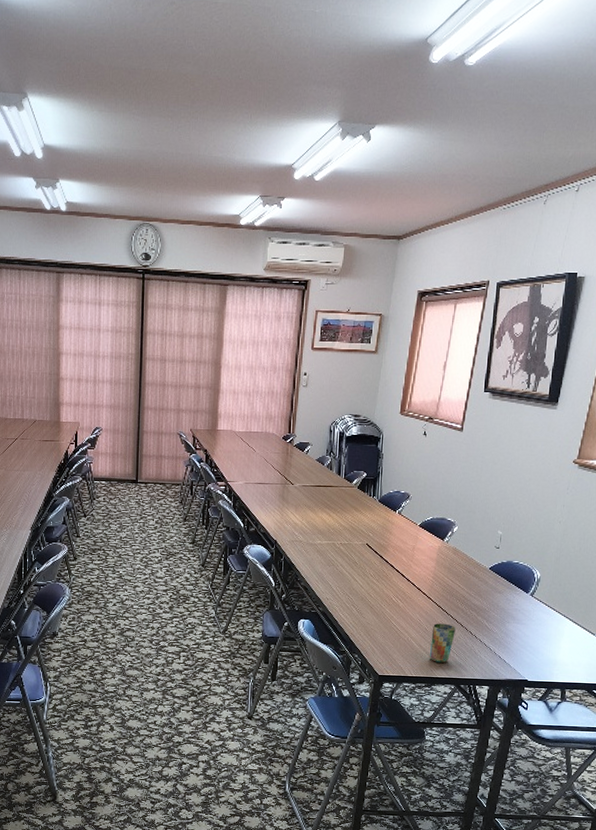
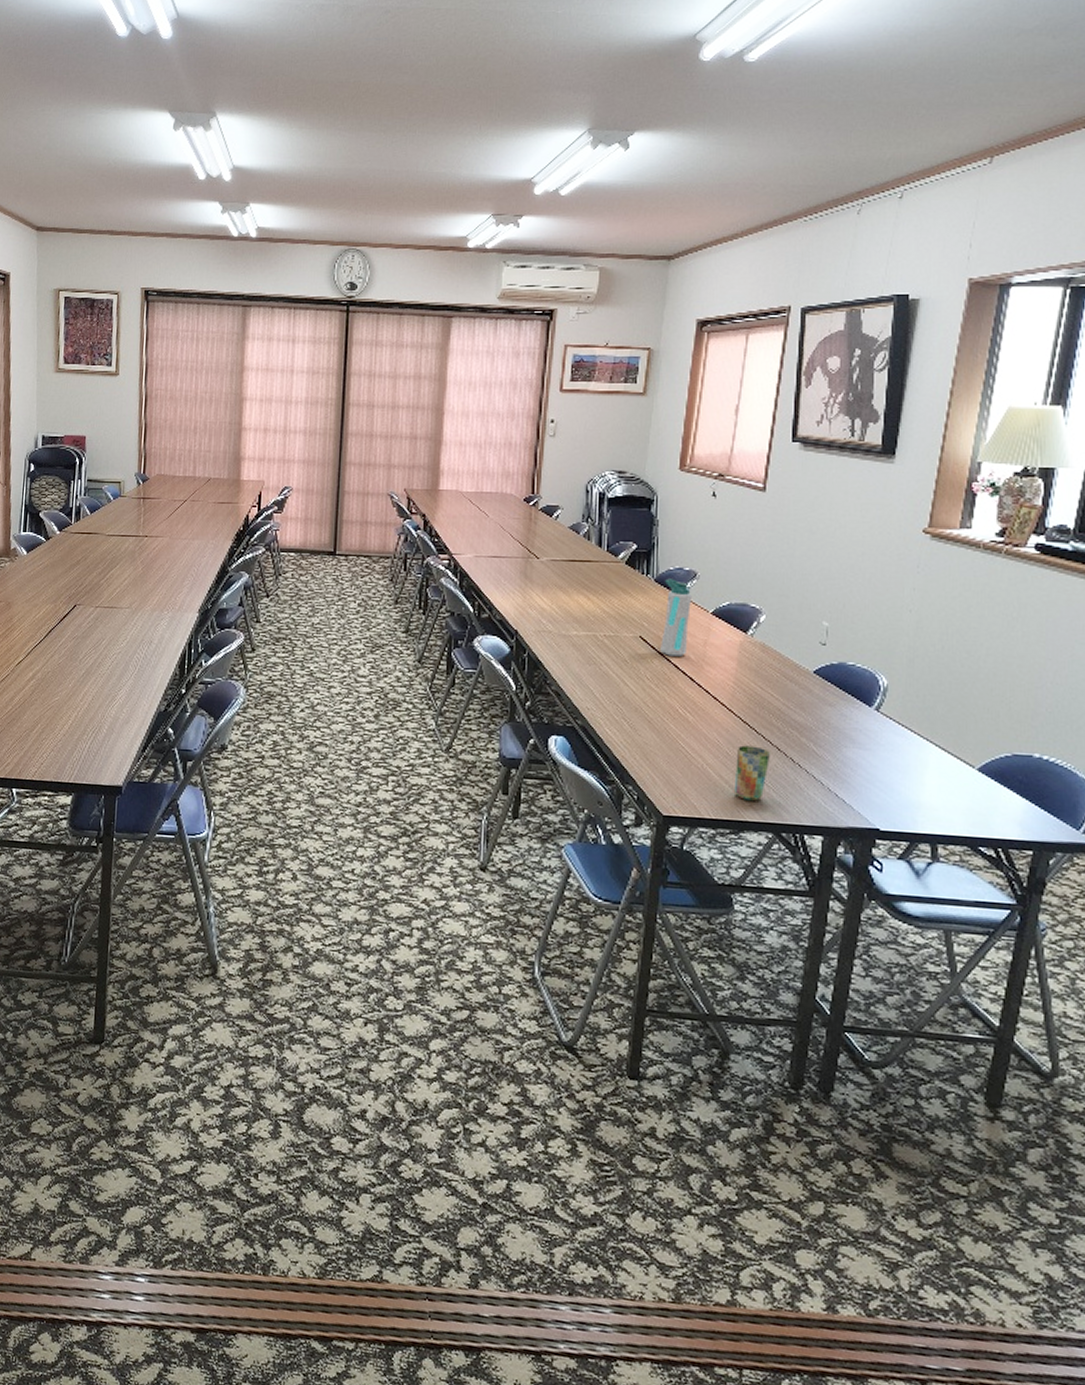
water bottle: none [381,499,406,559] -> present [660,578,693,657]

